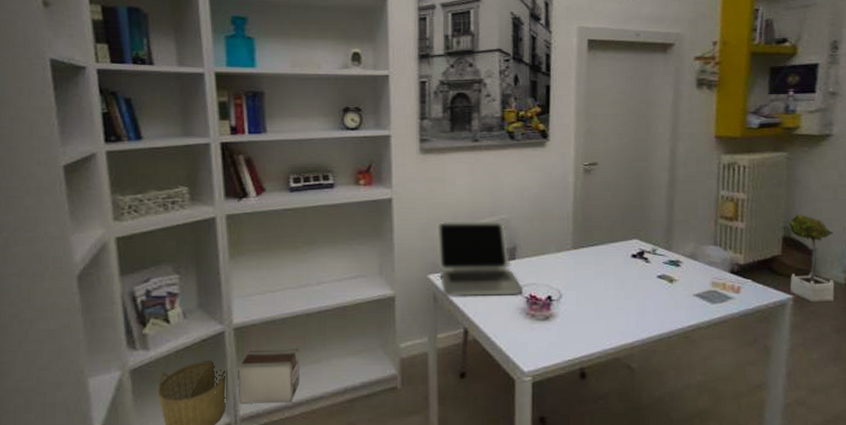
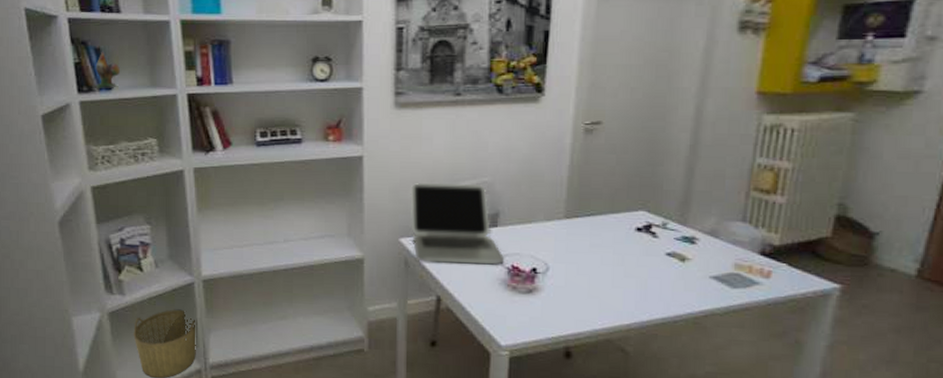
figurine: none [125,102,152,138] -> present [95,52,121,88]
box: present [238,349,300,403] -> none [207,303,266,355]
potted tree: present [789,214,835,303] -> none [837,188,907,296]

